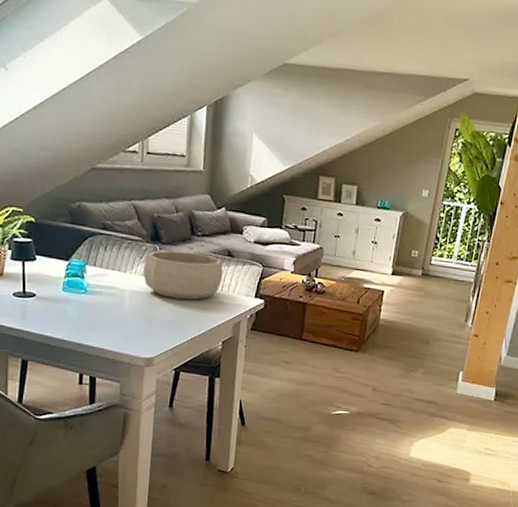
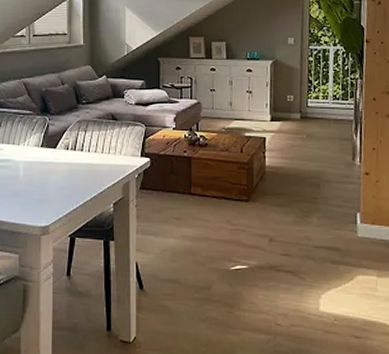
decorative bowl: present [143,250,224,301] -> none [35,120,109,165]

